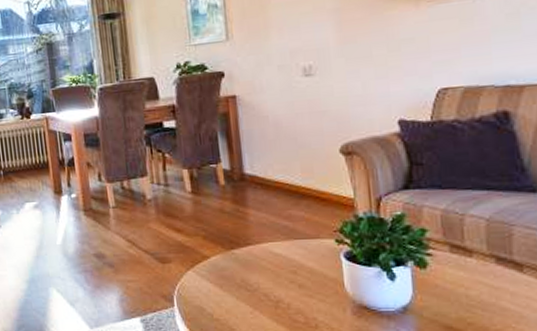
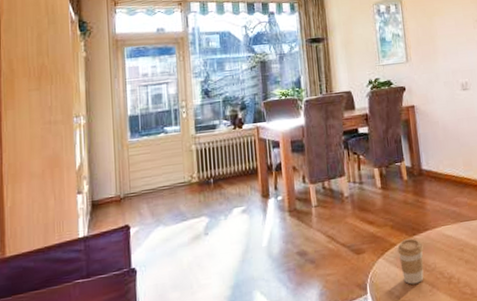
coffee cup: none [211,253,244,303] -> present [397,238,424,285]

